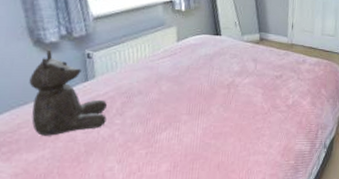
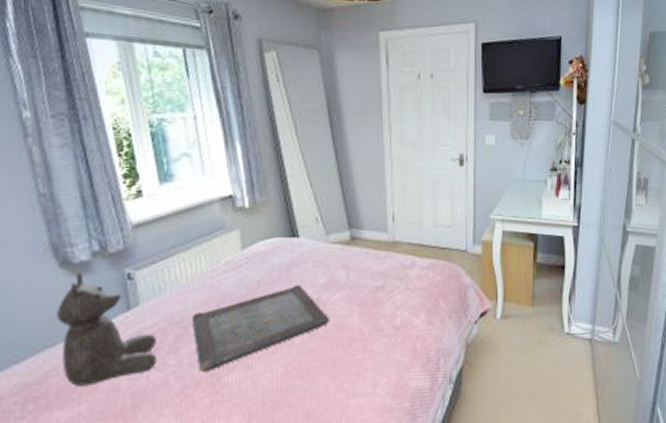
serving tray: none [135,70,240,131] -> present [191,284,330,373]

